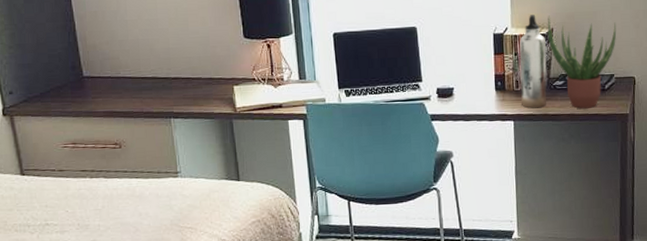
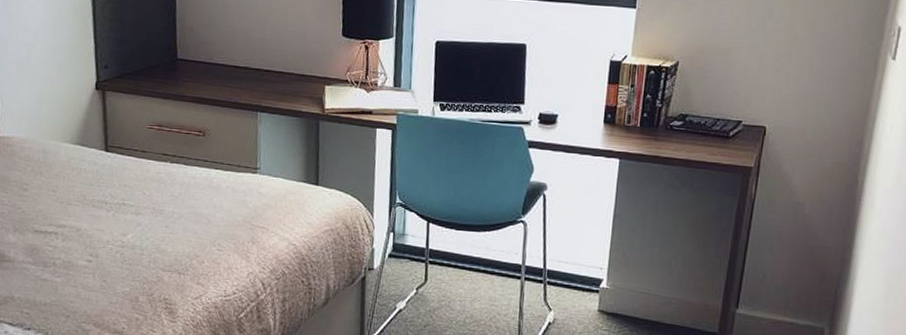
water bottle: present [519,15,547,109] -> none [631,44,668,148]
potted plant: present [547,15,617,109] -> none [671,47,753,156]

